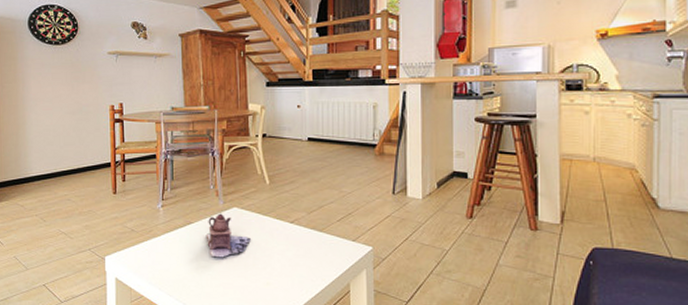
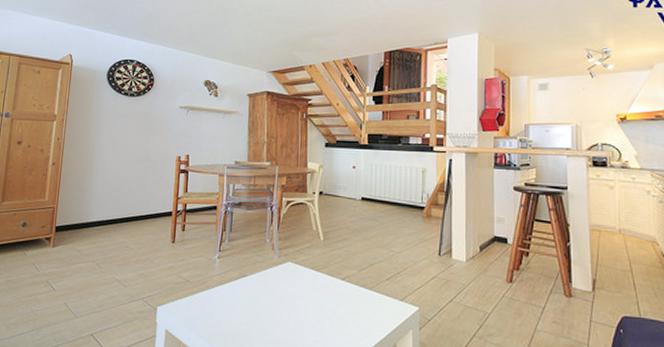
teapot: present [205,213,251,258] -> none [259,267,302,313]

